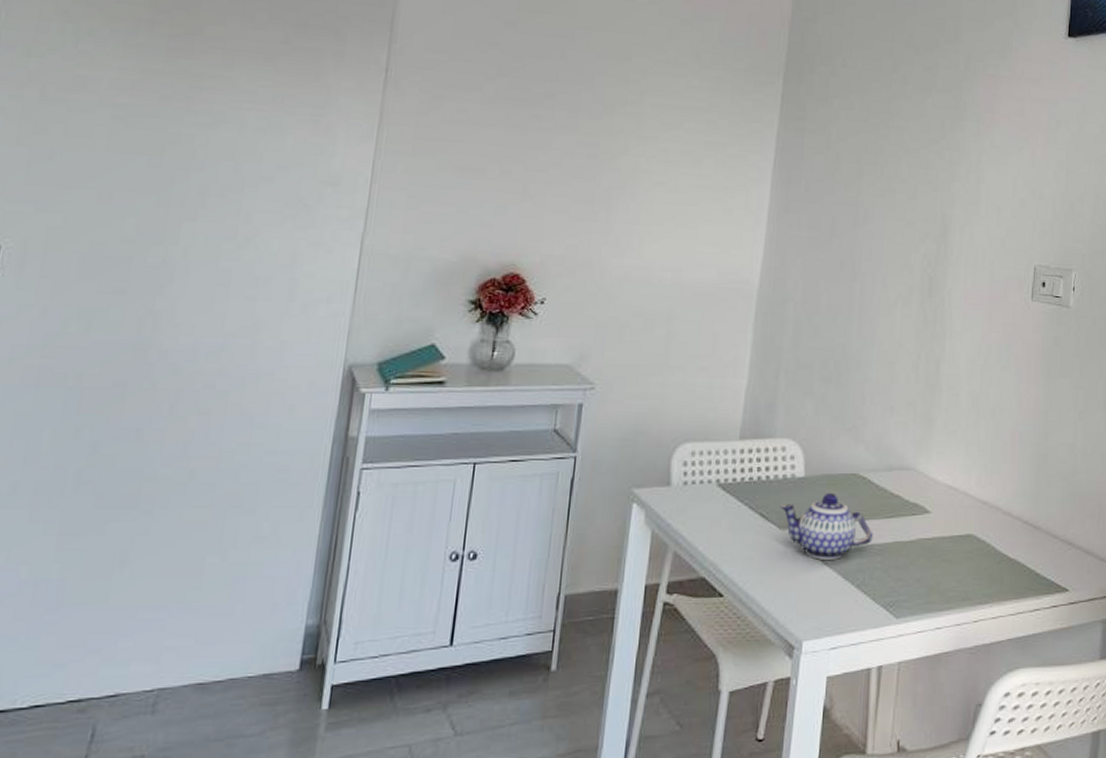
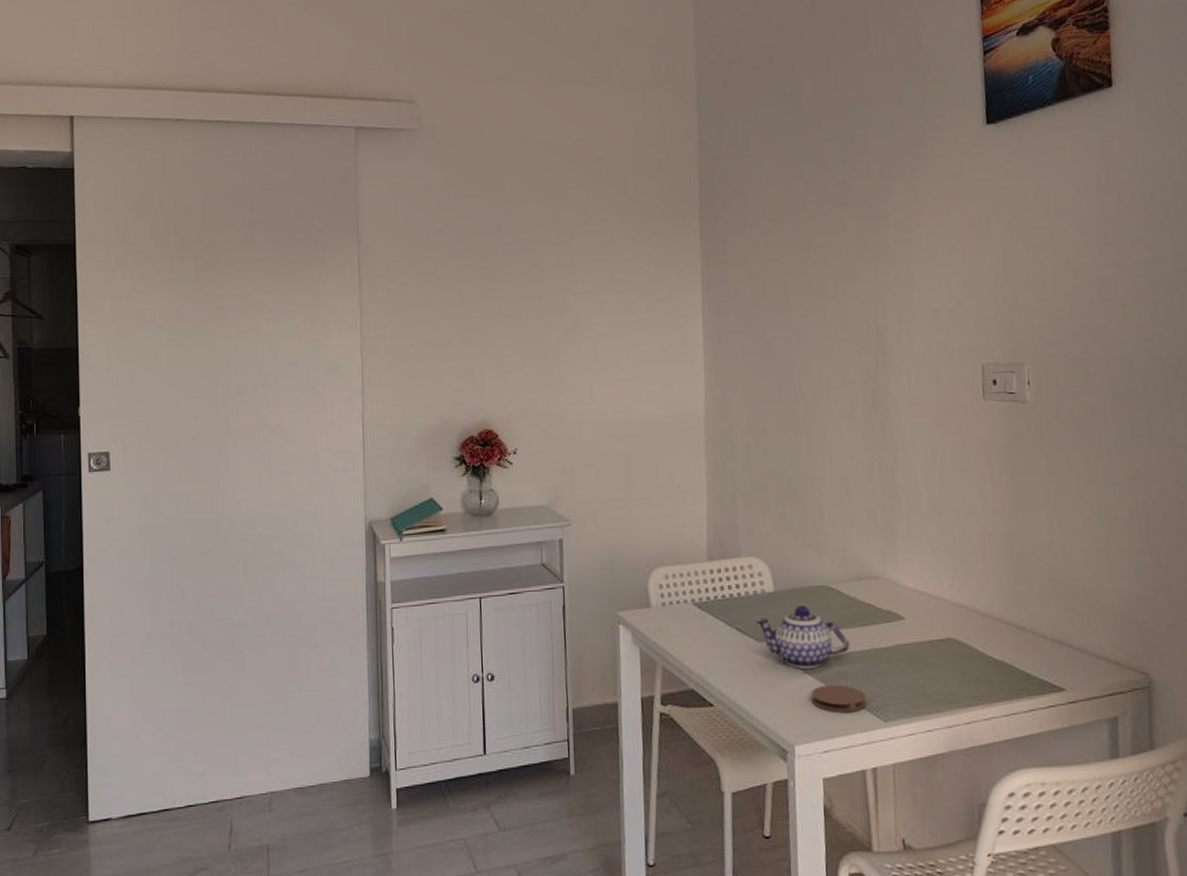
coaster: none [827,577,882,607] -> present [811,684,867,712]

